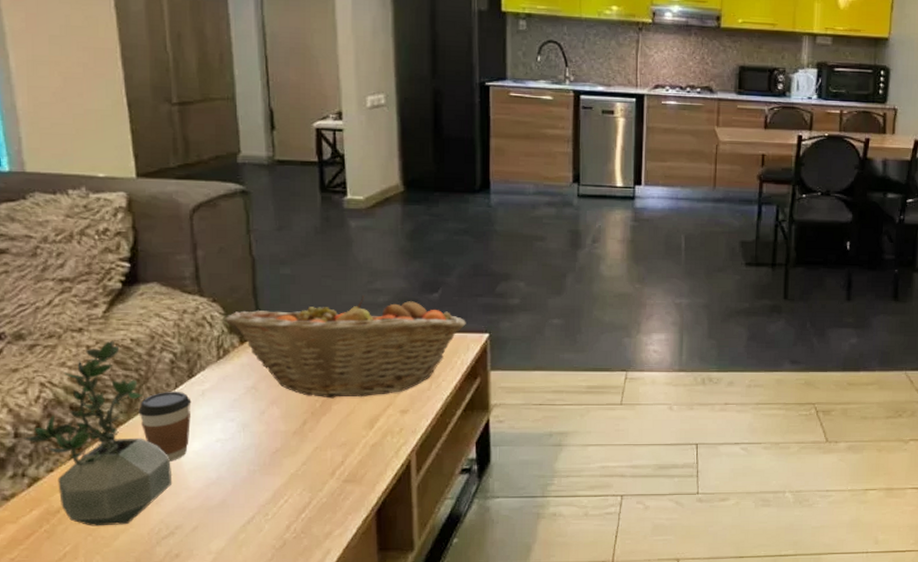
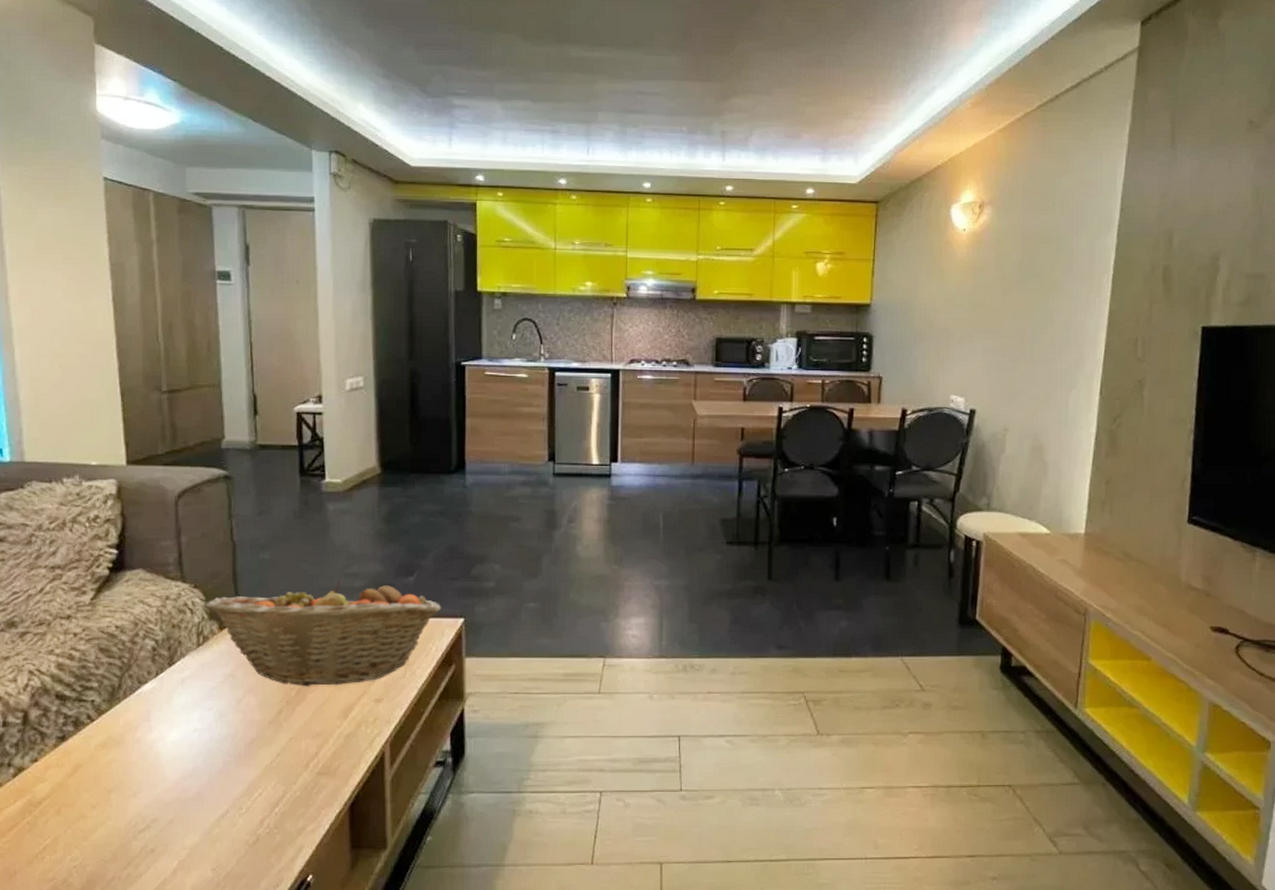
potted plant: present [24,340,173,526] -> none [11,627,151,819]
coffee cup: present [138,391,192,461] -> none [120,679,171,752]

